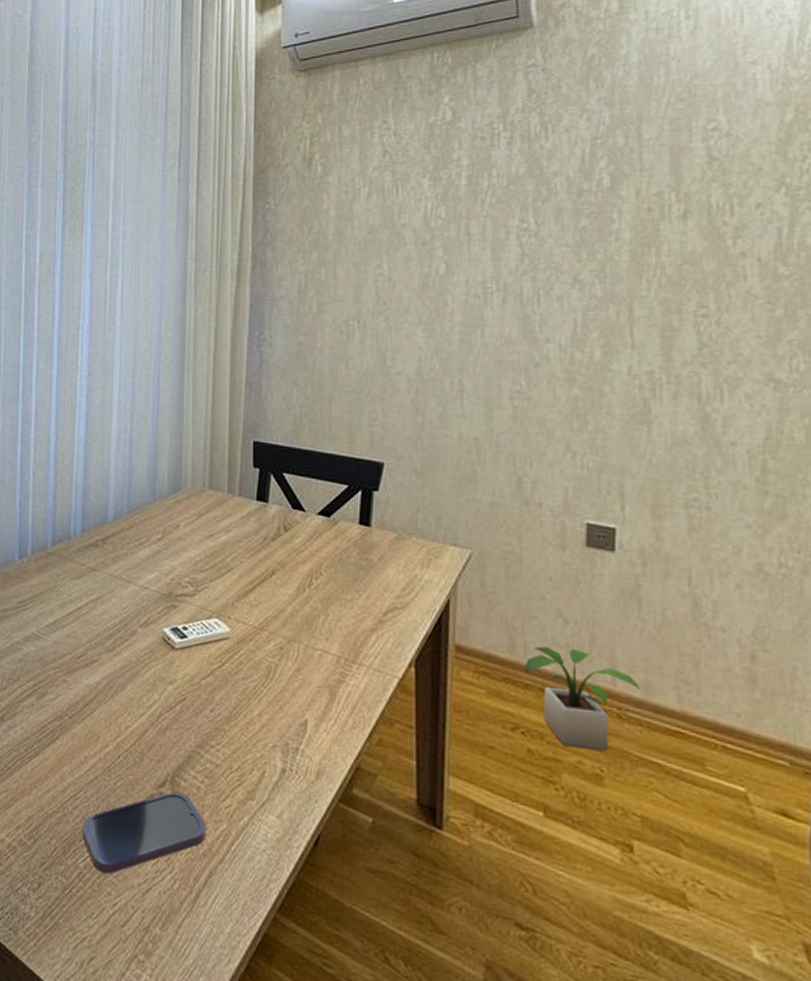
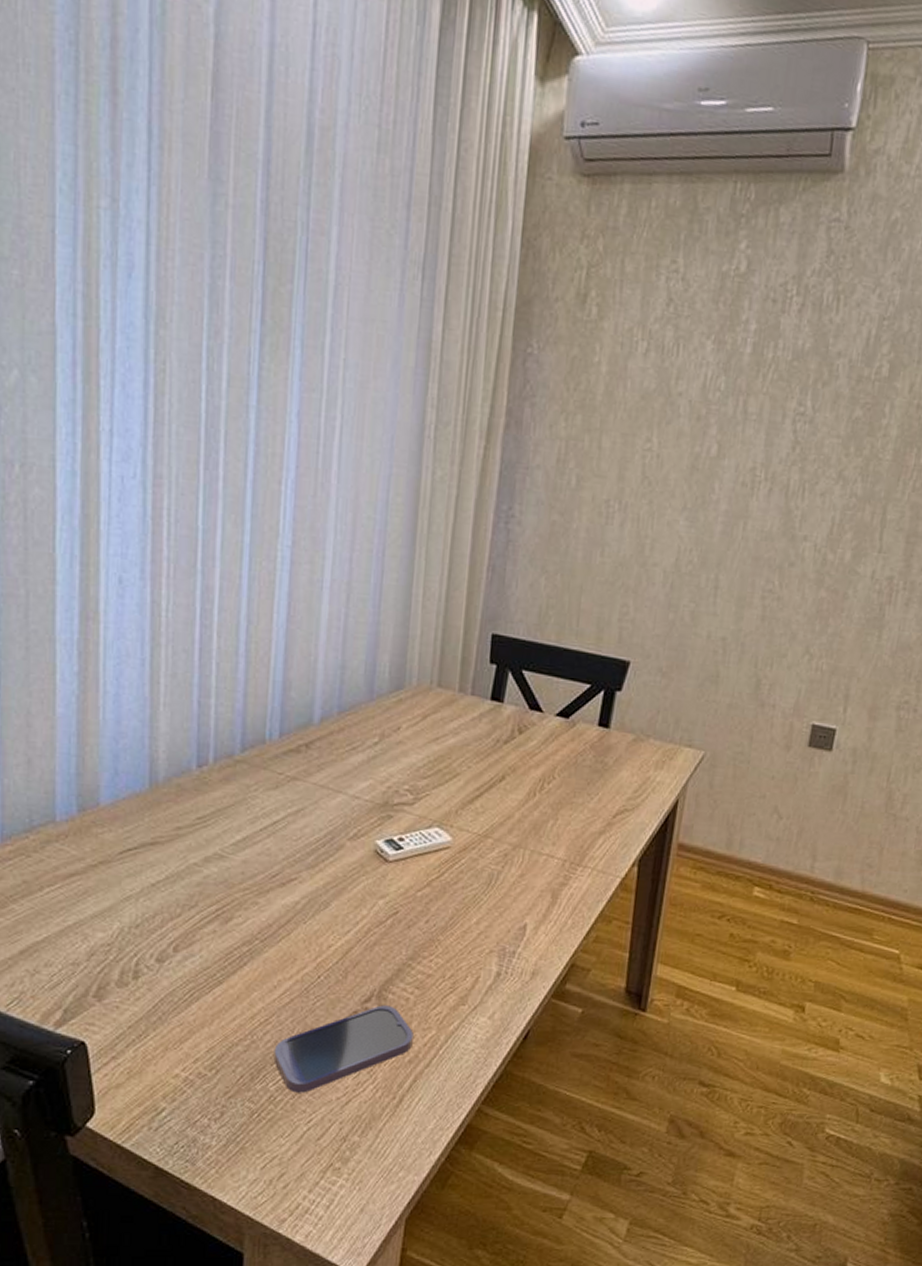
potted plant: present [525,646,642,752] -> none [738,841,834,931]

